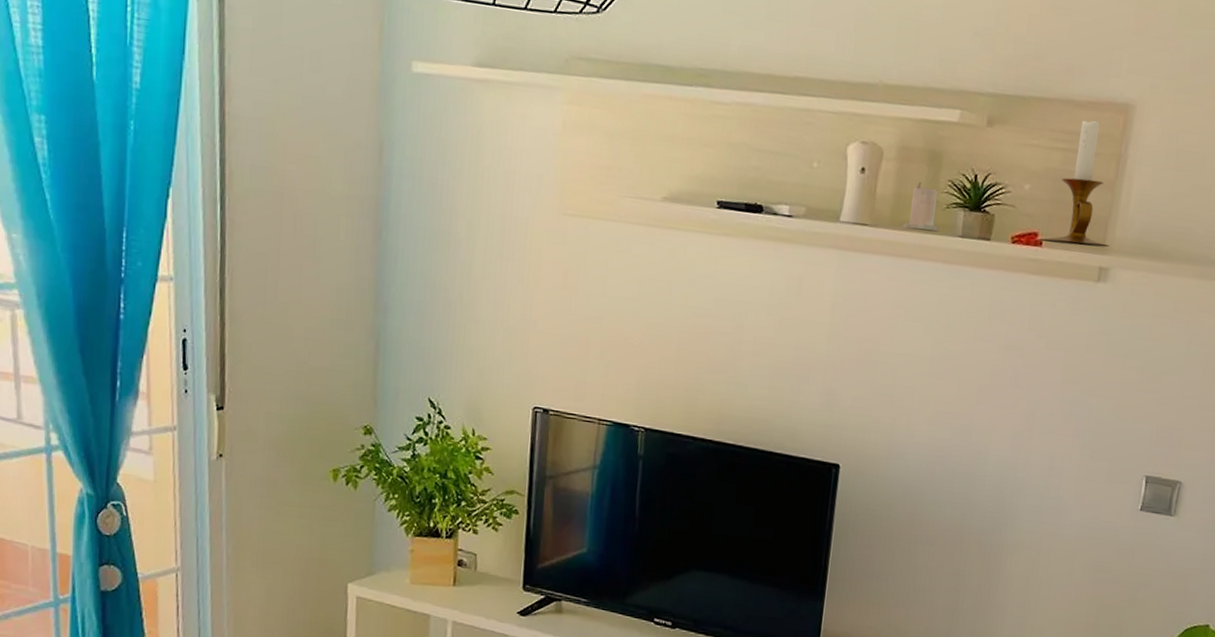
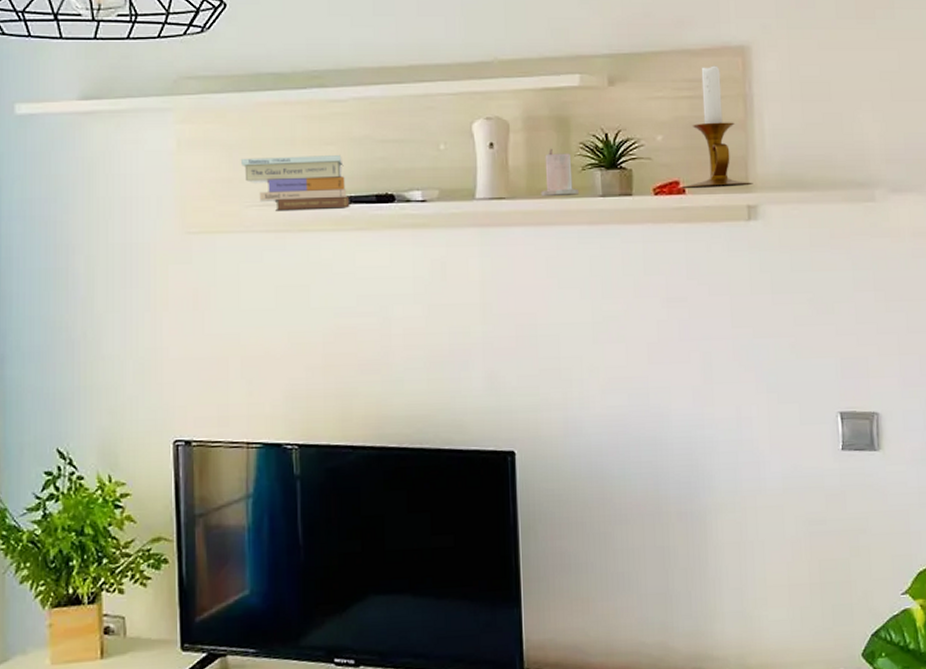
books: none [620,148,721,213] -> present [240,155,350,211]

